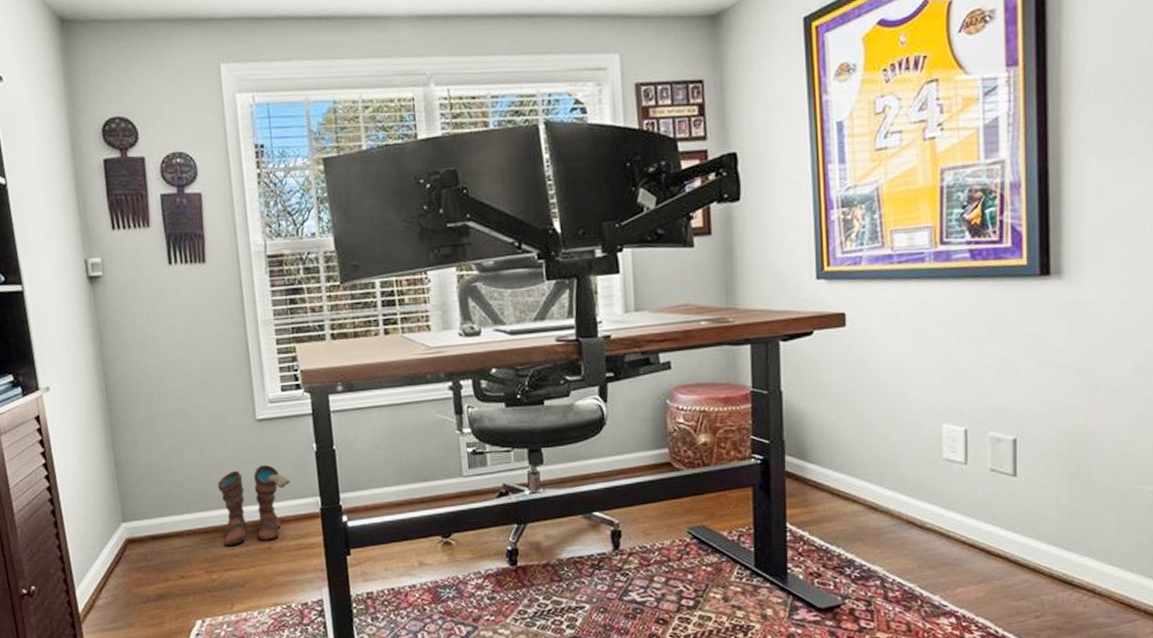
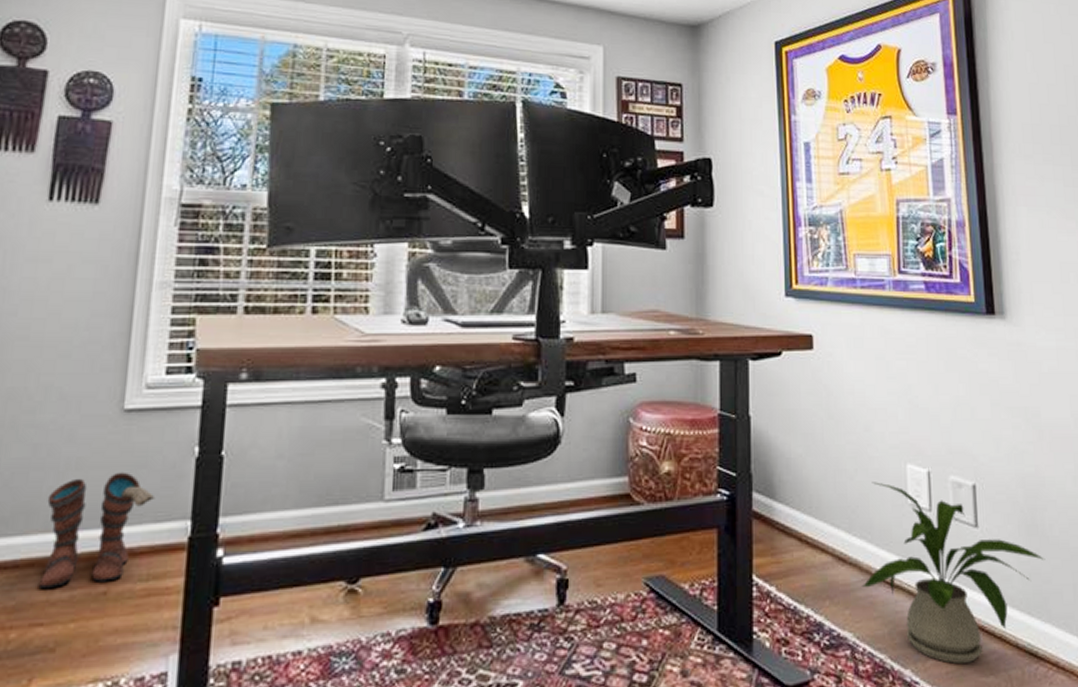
house plant: none [892,441,1089,591] -> present [861,482,1046,664]

